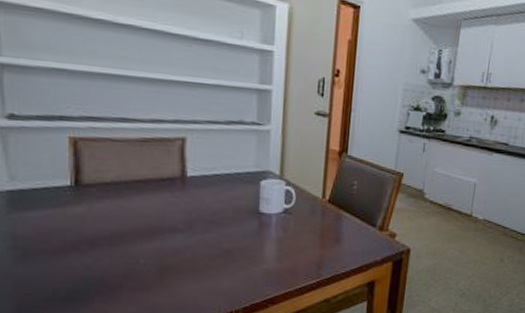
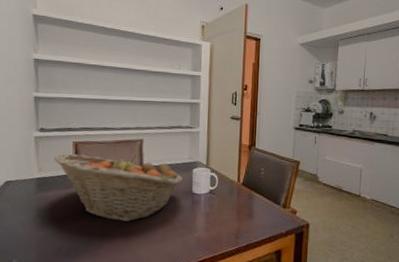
fruit basket: none [36,154,247,252] -> present [54,153,184,222]

